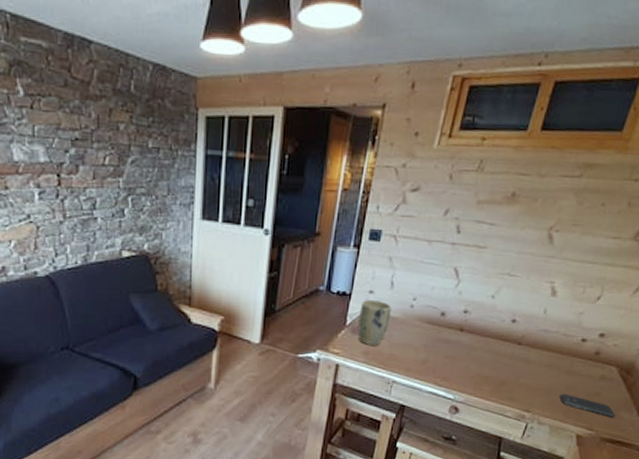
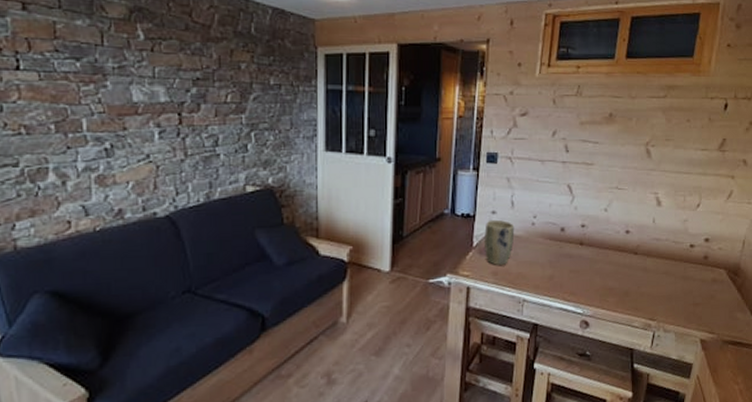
smartphone: present [560,393,616,418] -> none [679,299,732,320]

